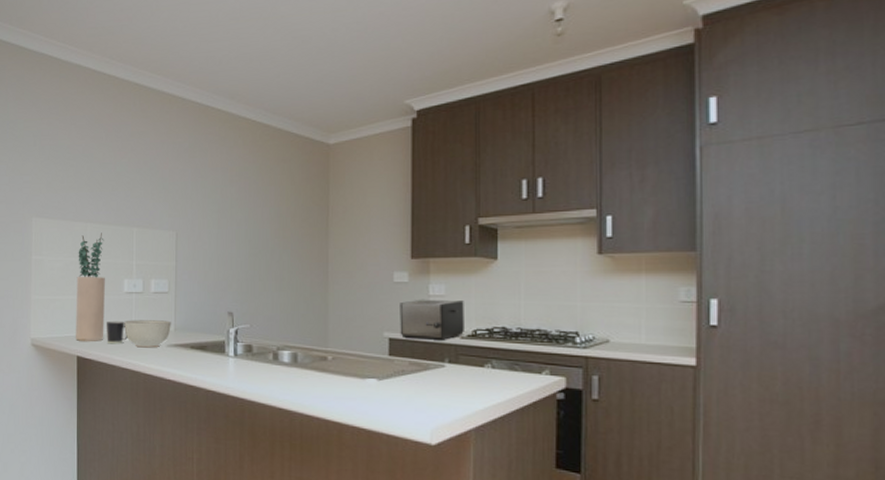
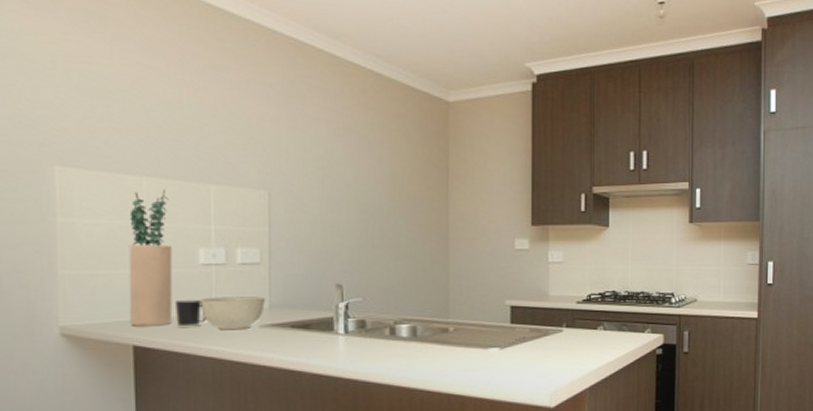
toaster: present [400,299,464,340] -> none [521,265,580,306]

